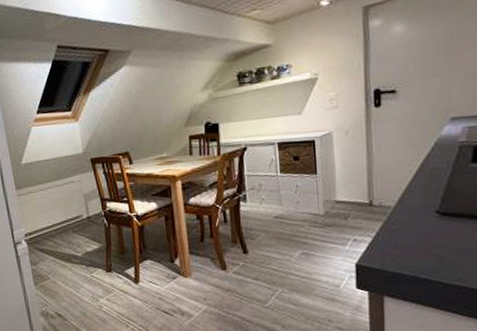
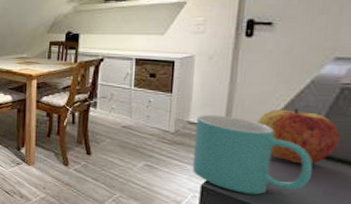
mug: none [343,189,448,265] -> present [192,114,313,195]
apple: none [395,172,465,226] -> present [257,108,340,164]

